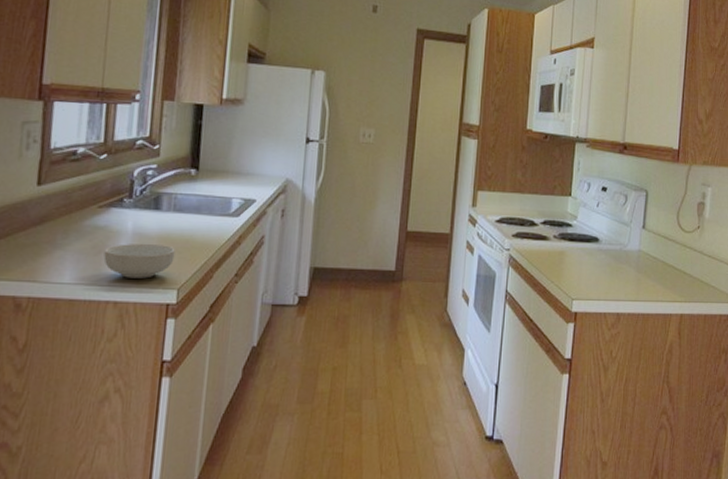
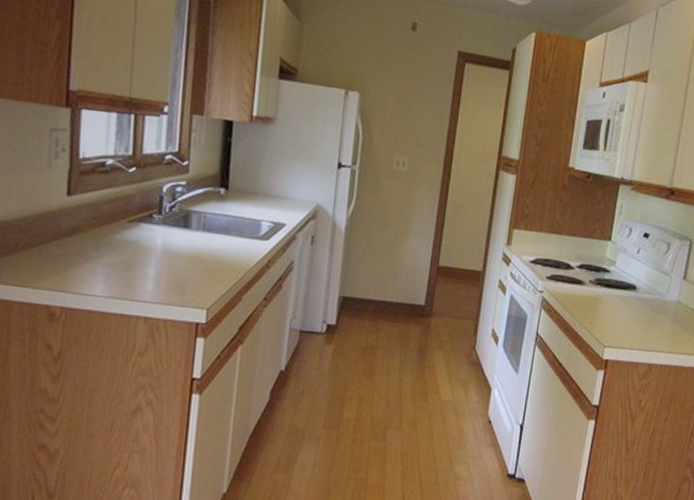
cereal bowl: present [103,243,175,279] -> none [134,260,205,296]

